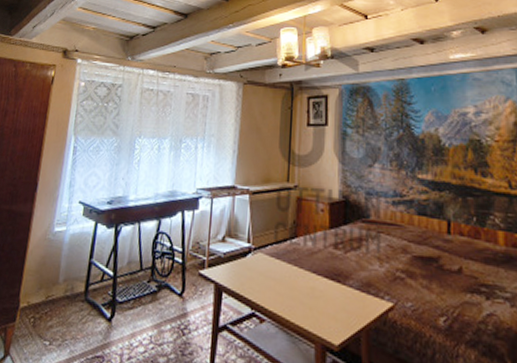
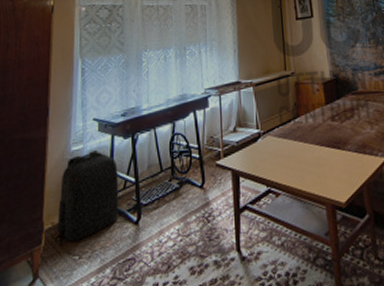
backpack: none [32,235,98,326] -> present [57,150,119,241]

